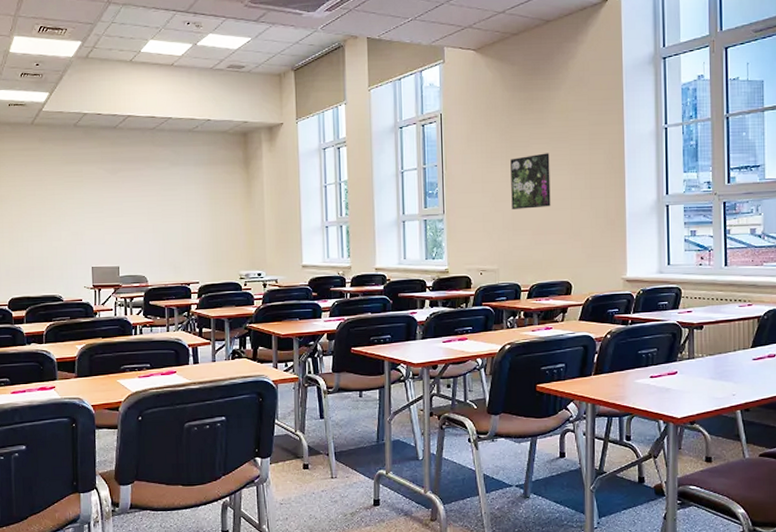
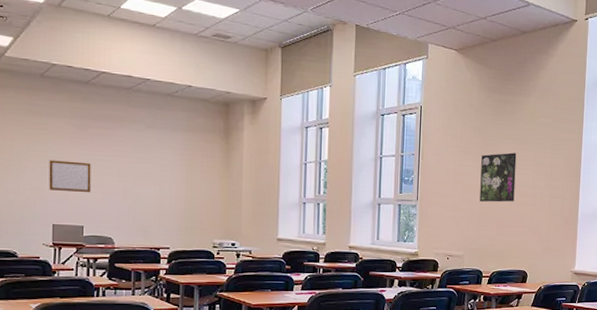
writing board: none [85,204,124,234] -> present [49,160,91,192]

